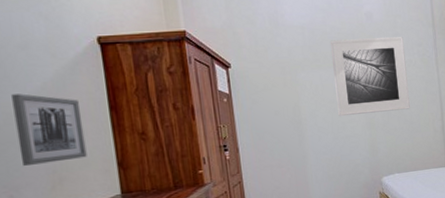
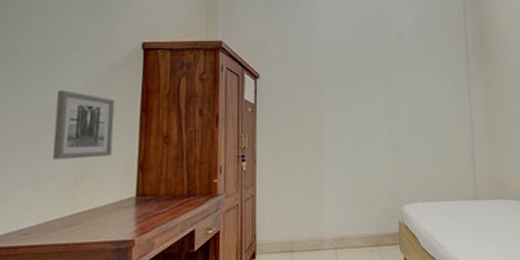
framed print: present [331,37,410,117] -> none [360,57,438,136]

